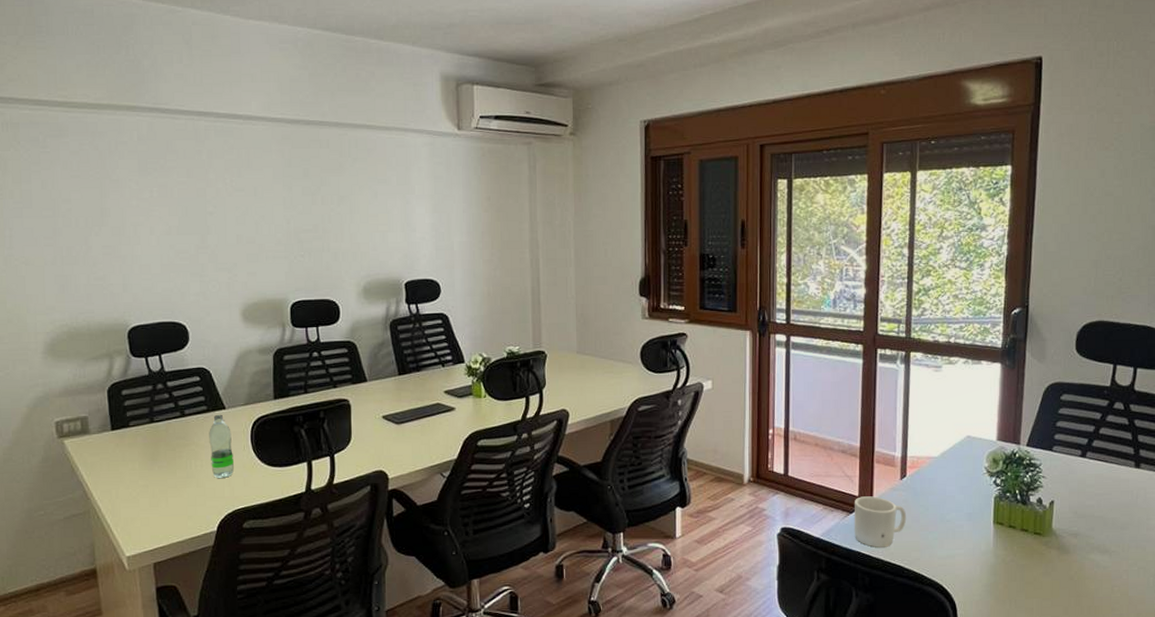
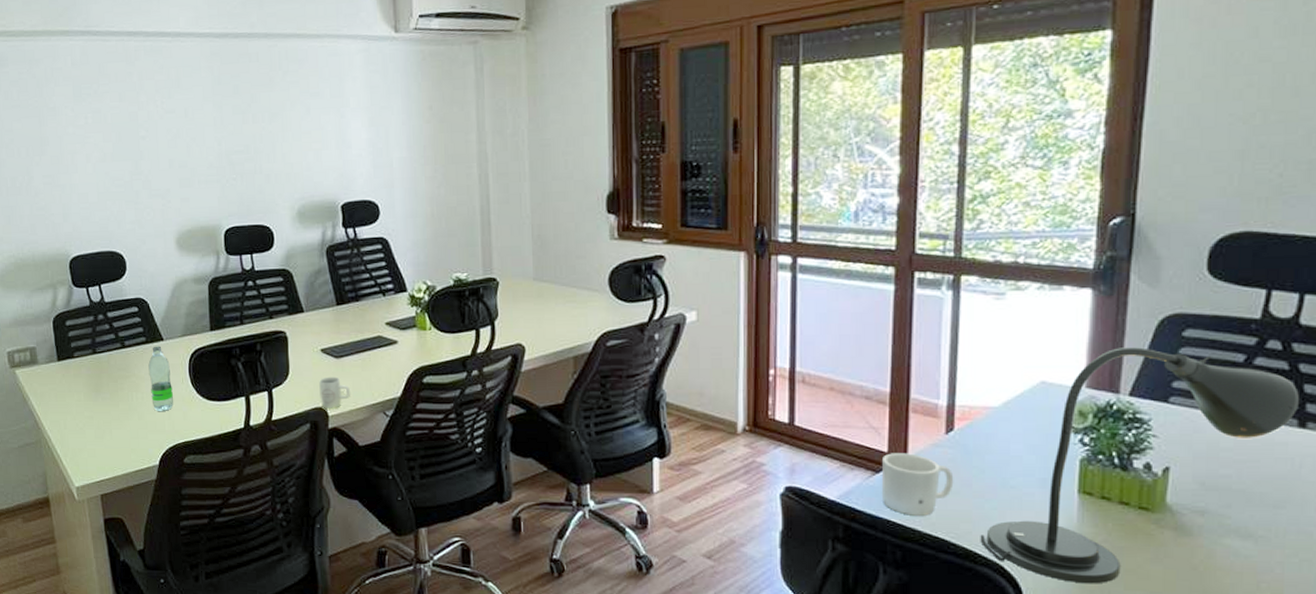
mug: none [380,441,410,471] -> present [319,376,350,409]
desk lamp: none [926,408,1135,596] -> present [980,347,1299,584]

